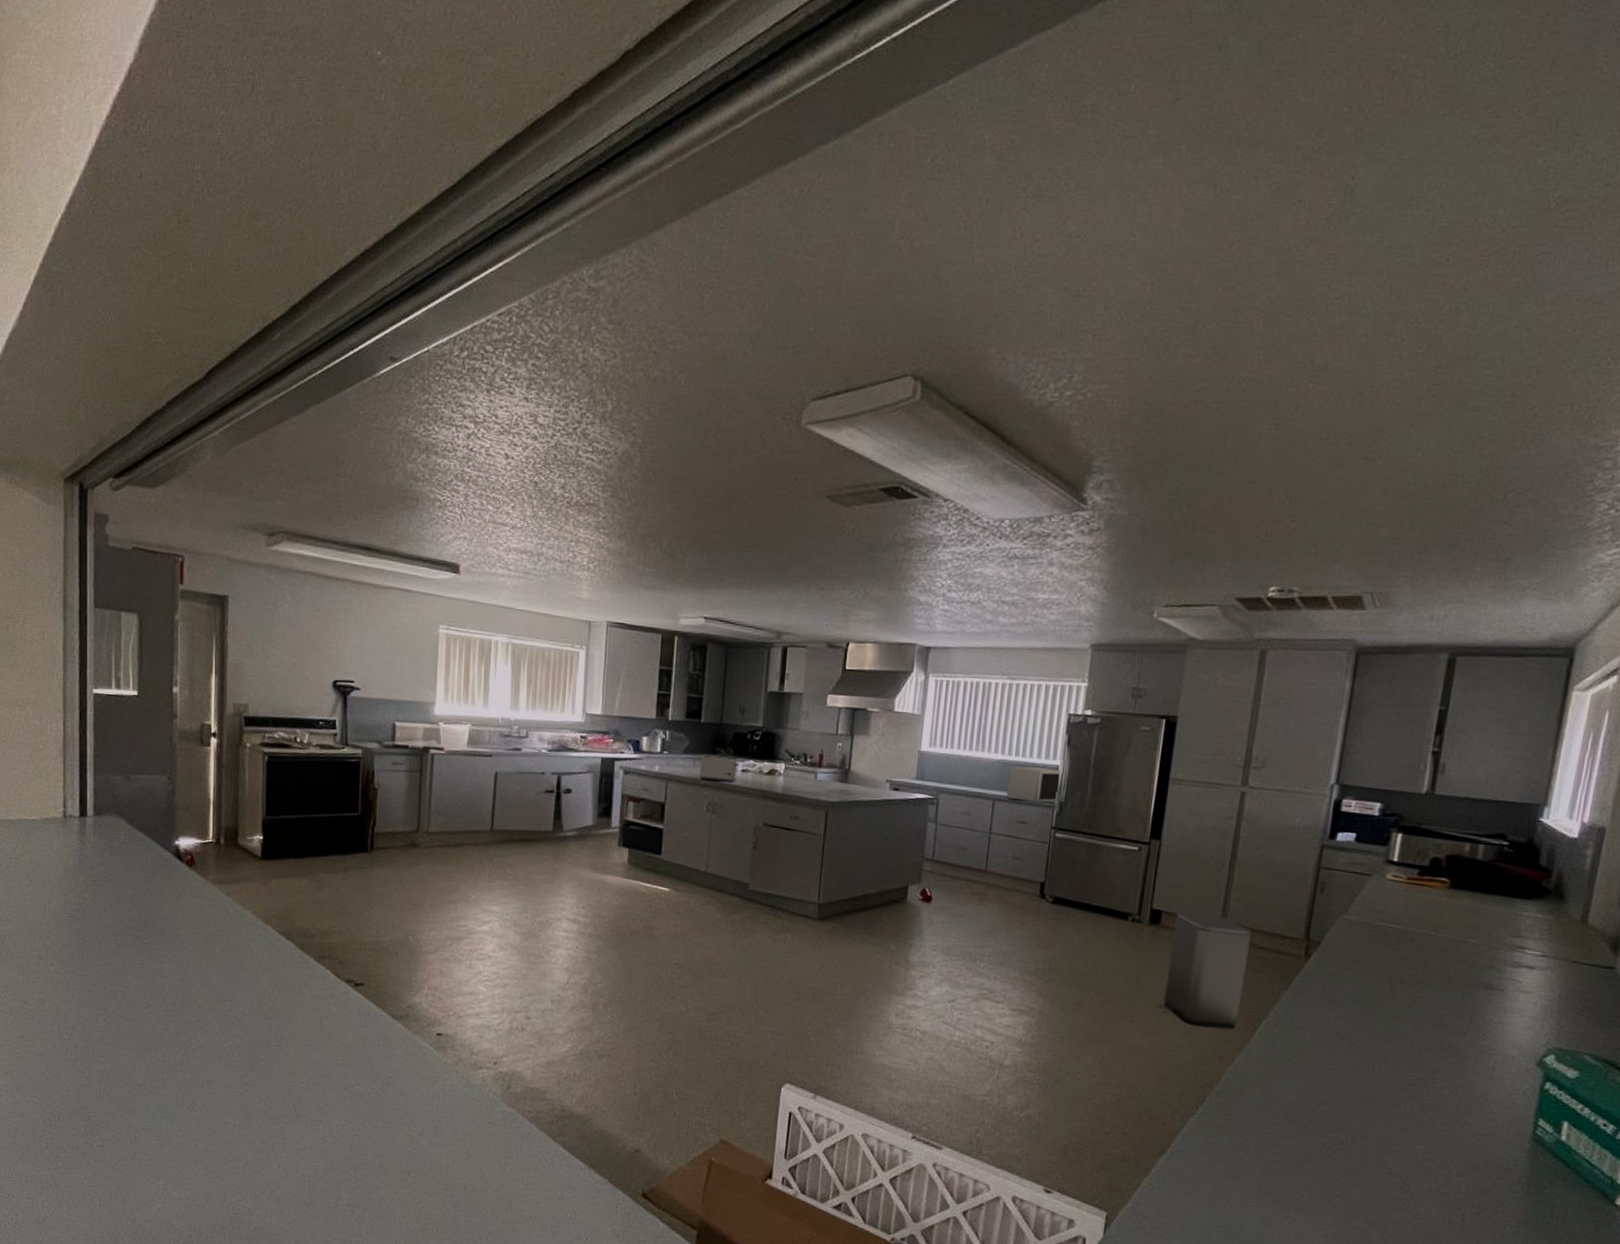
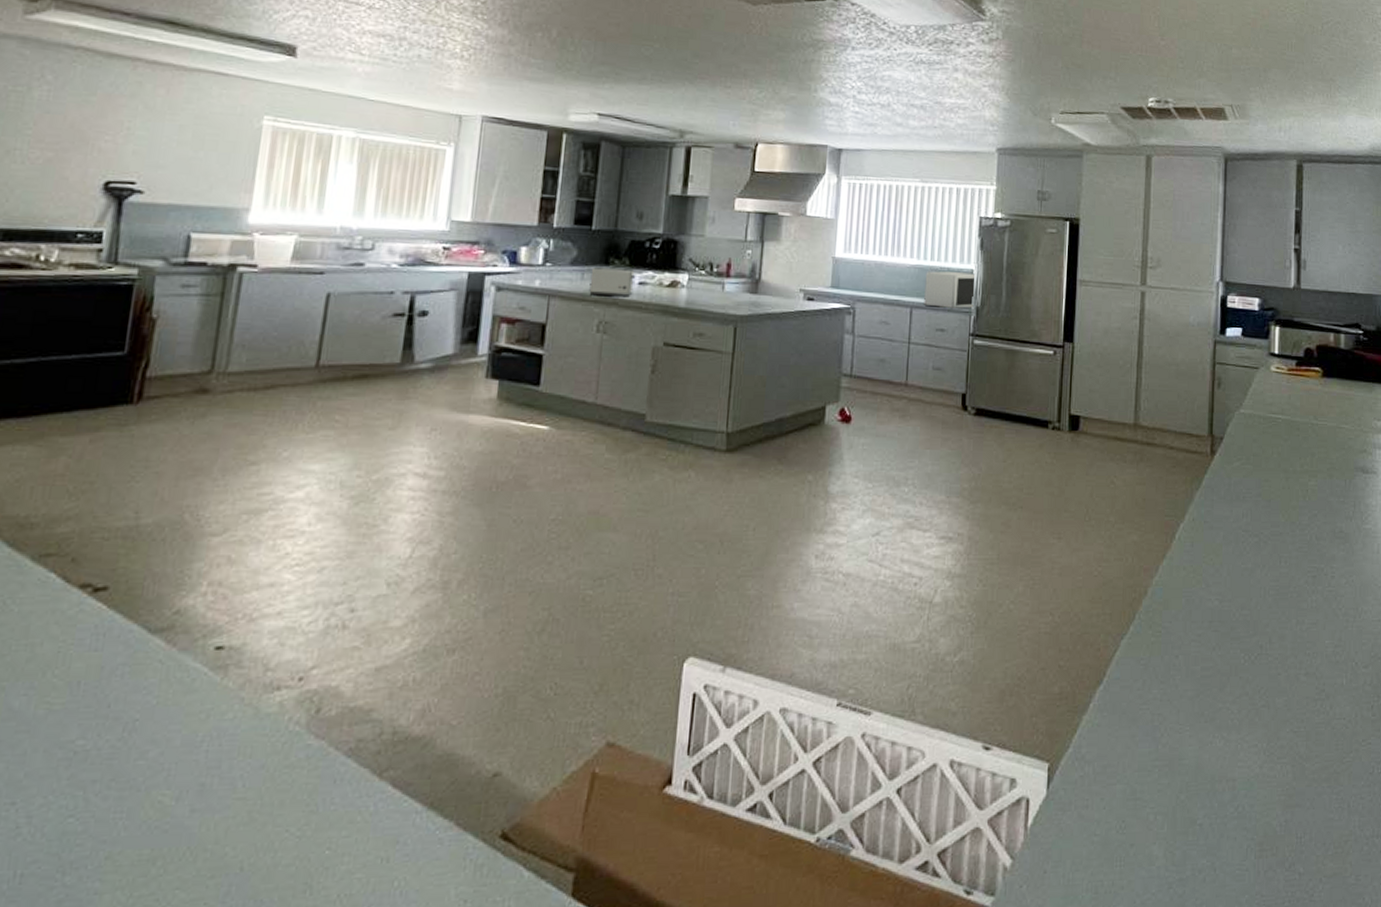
pedal bin: present [1156,912,1251,1030] -> none [1082,416,1162,537]

